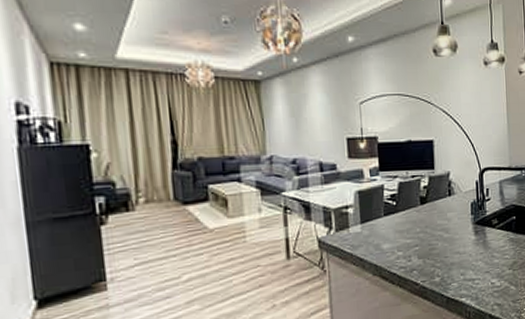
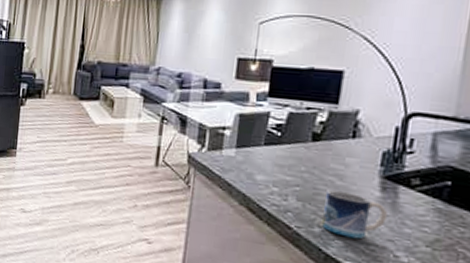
mug: none [439,241,482,279] -> present [321,190,387,239]

